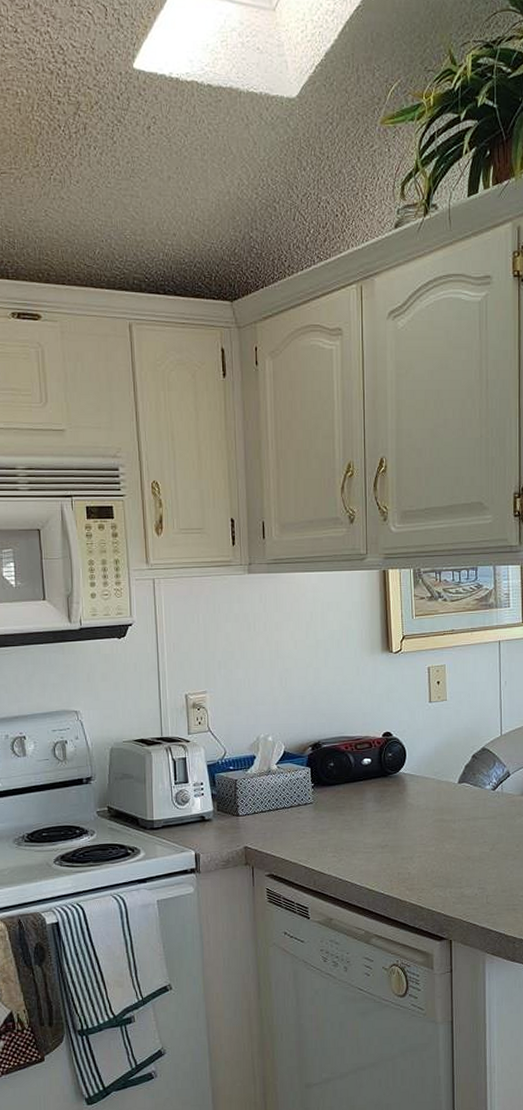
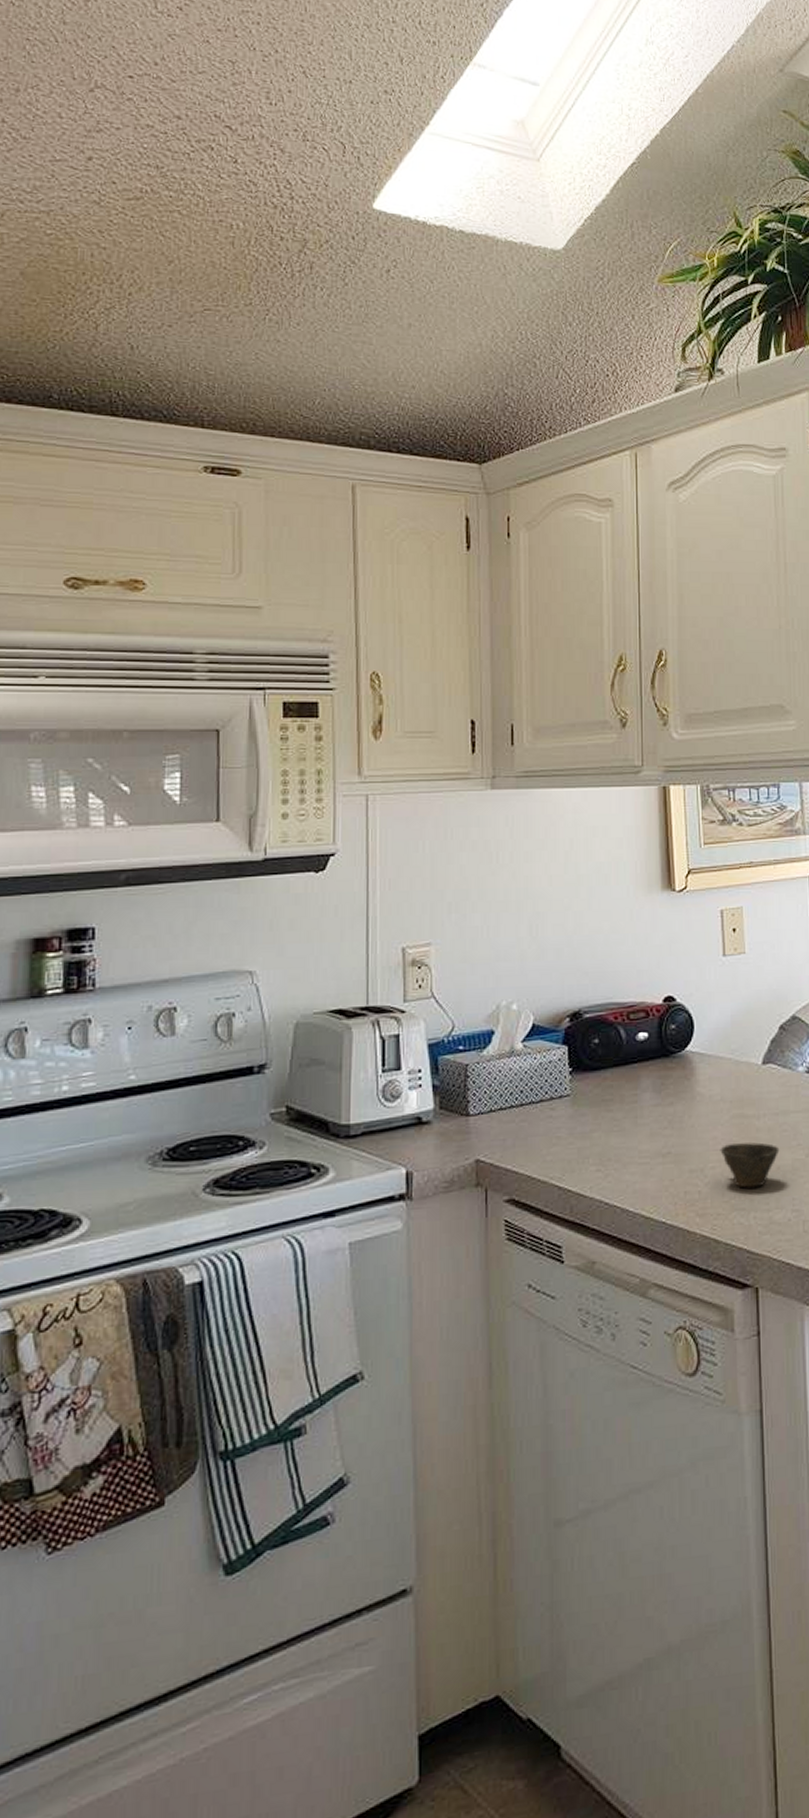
cup: none [425,839,470,872] -> present [720,1142,780,1189]

